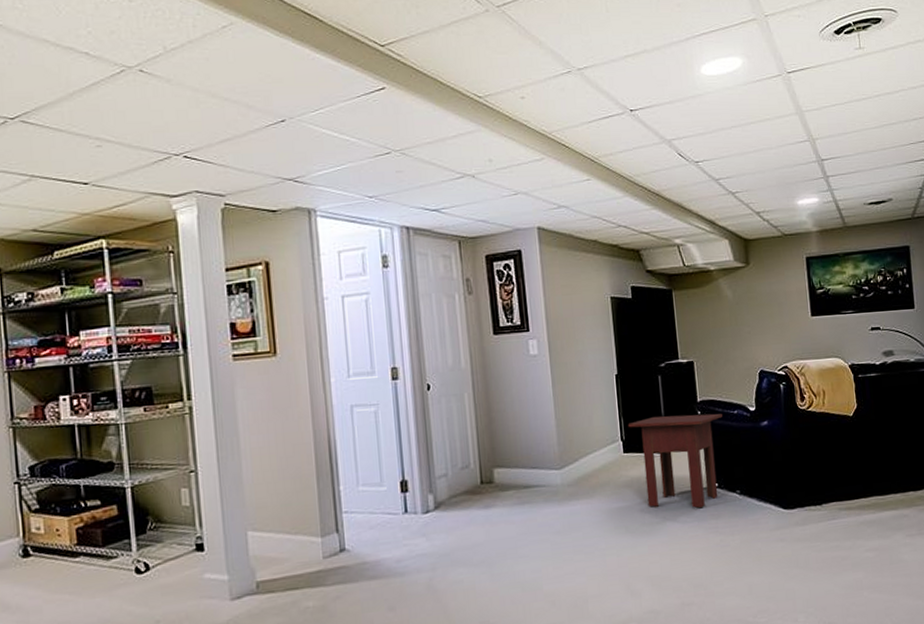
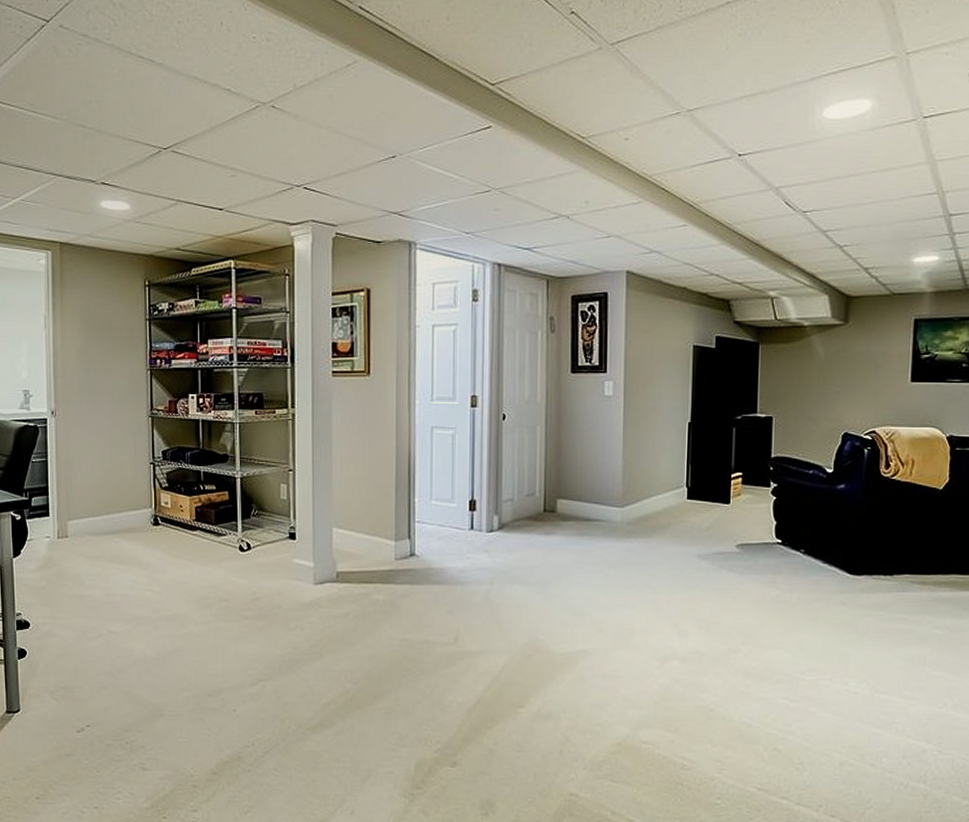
side table: present [627,413,722,508] -> none [695,467,796,561]

